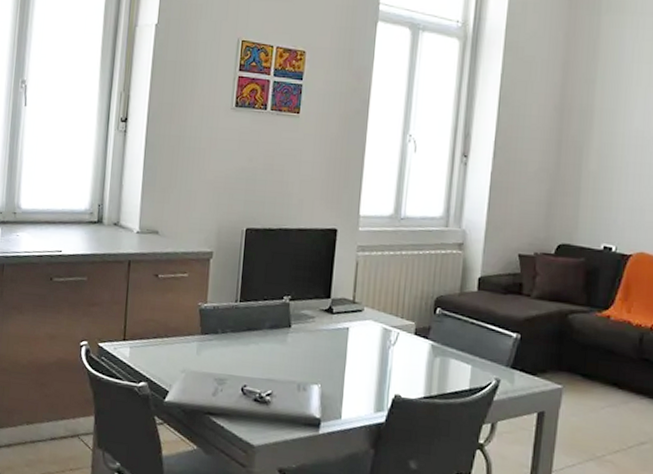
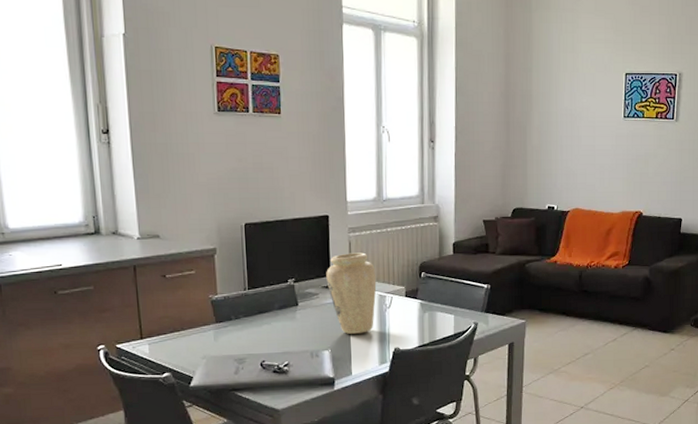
vase: none [325,274,384,371] -> present [326,252,377,334]

